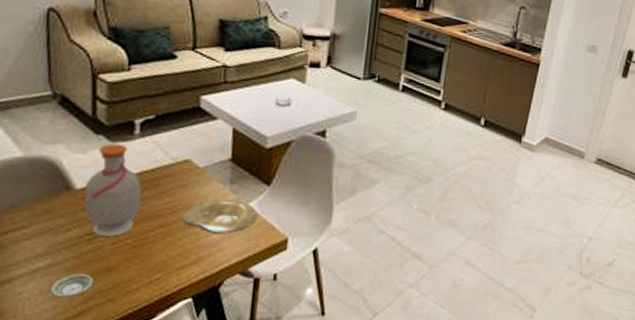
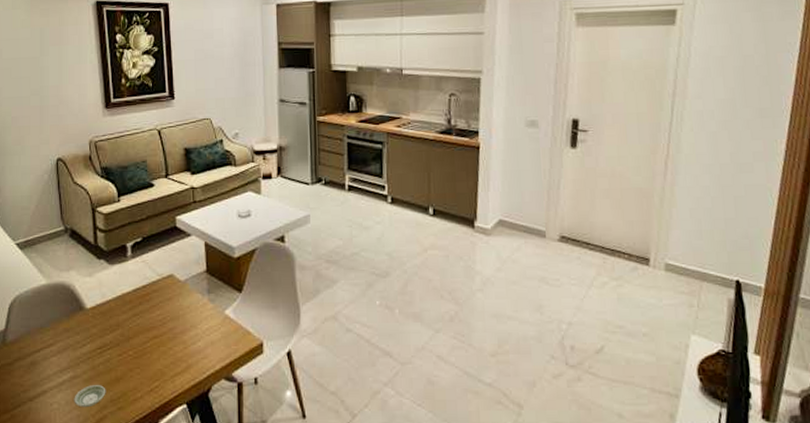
bottle: present [85,143,142,237] -> none [94,265,137,349]
plate: present [182,199,259,234] -> none [171,308,235,342]

